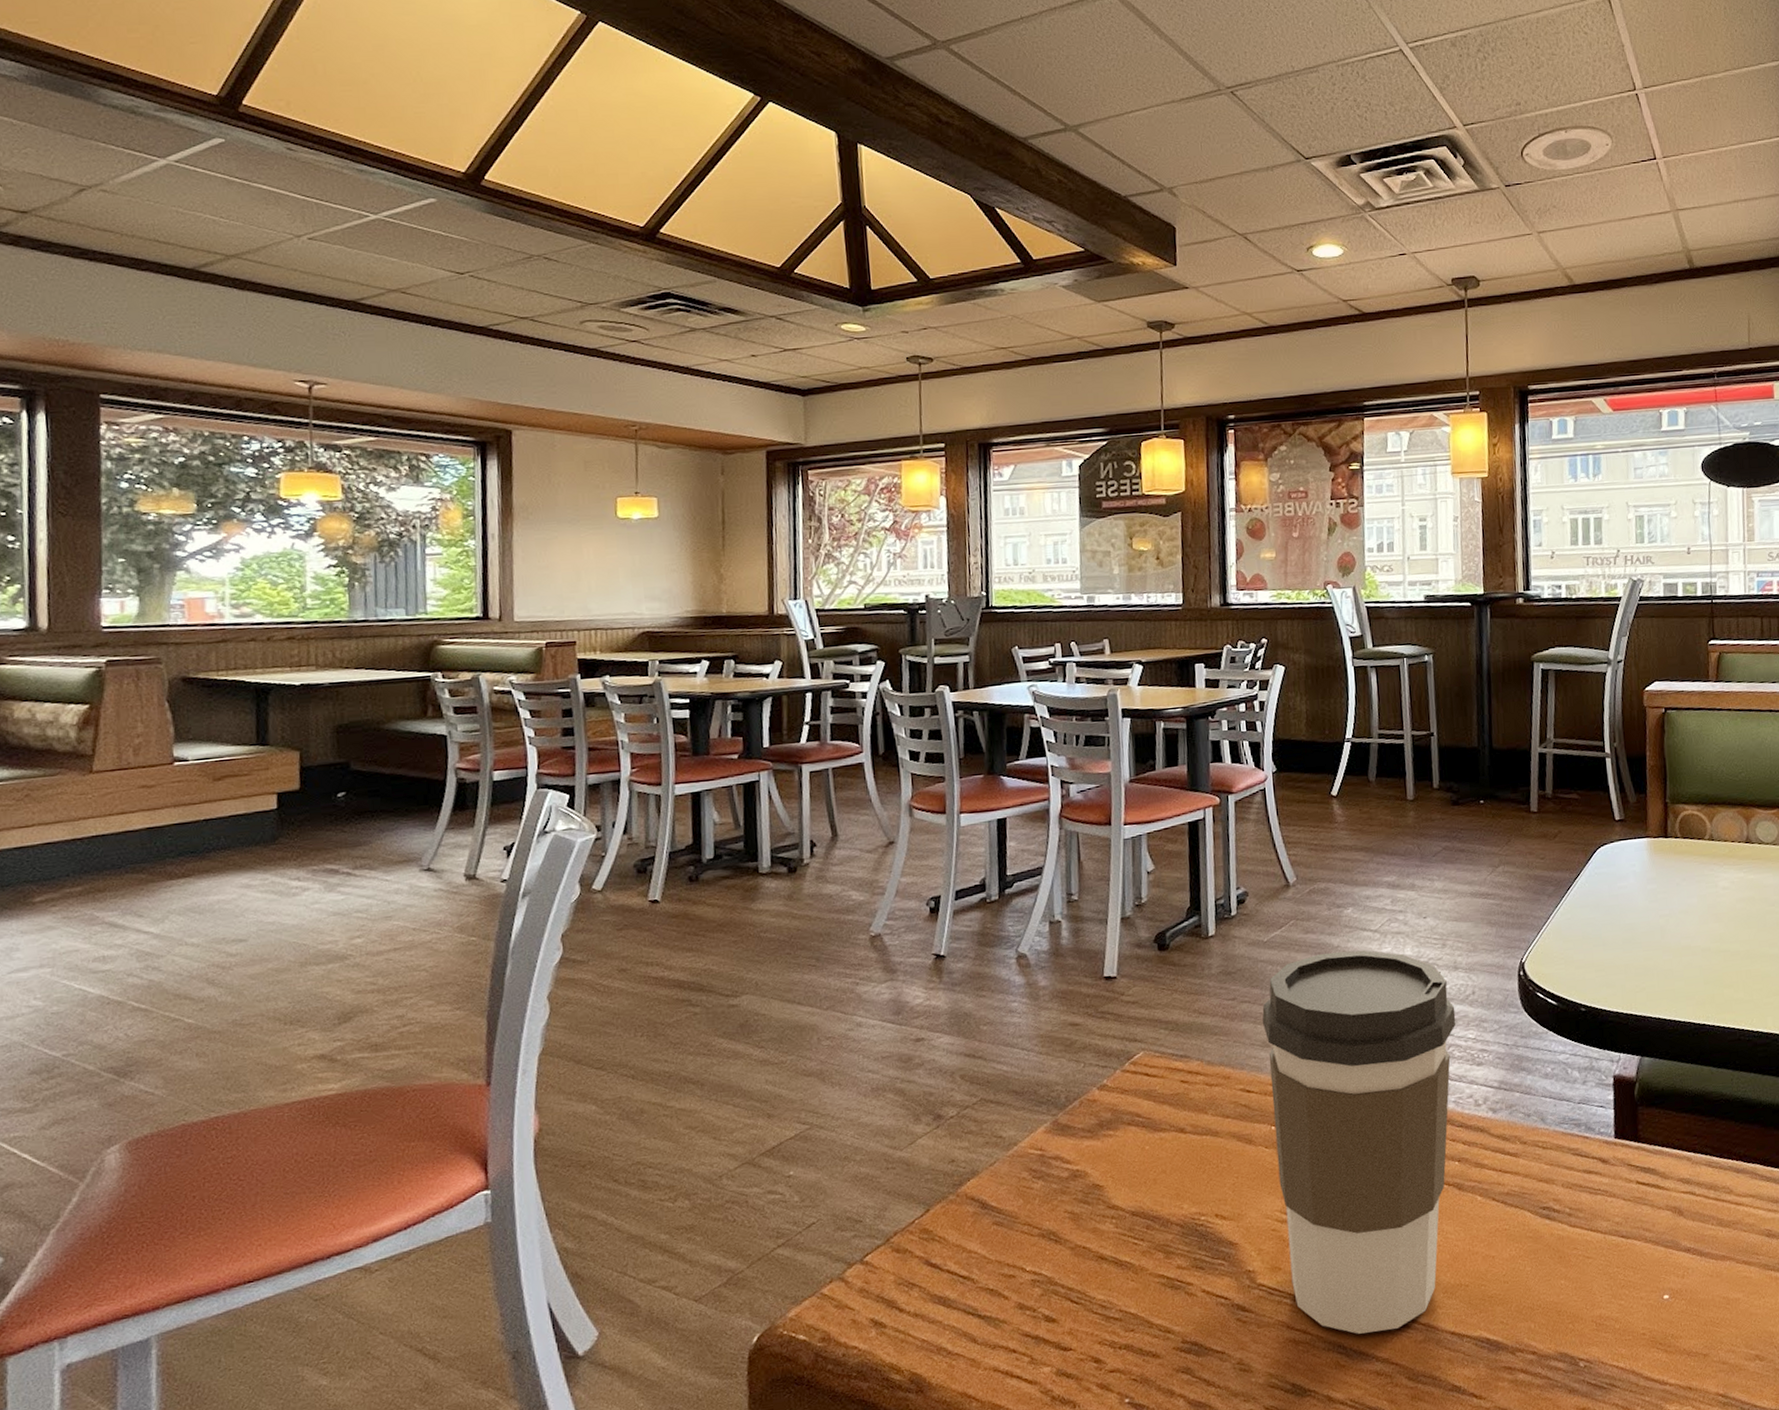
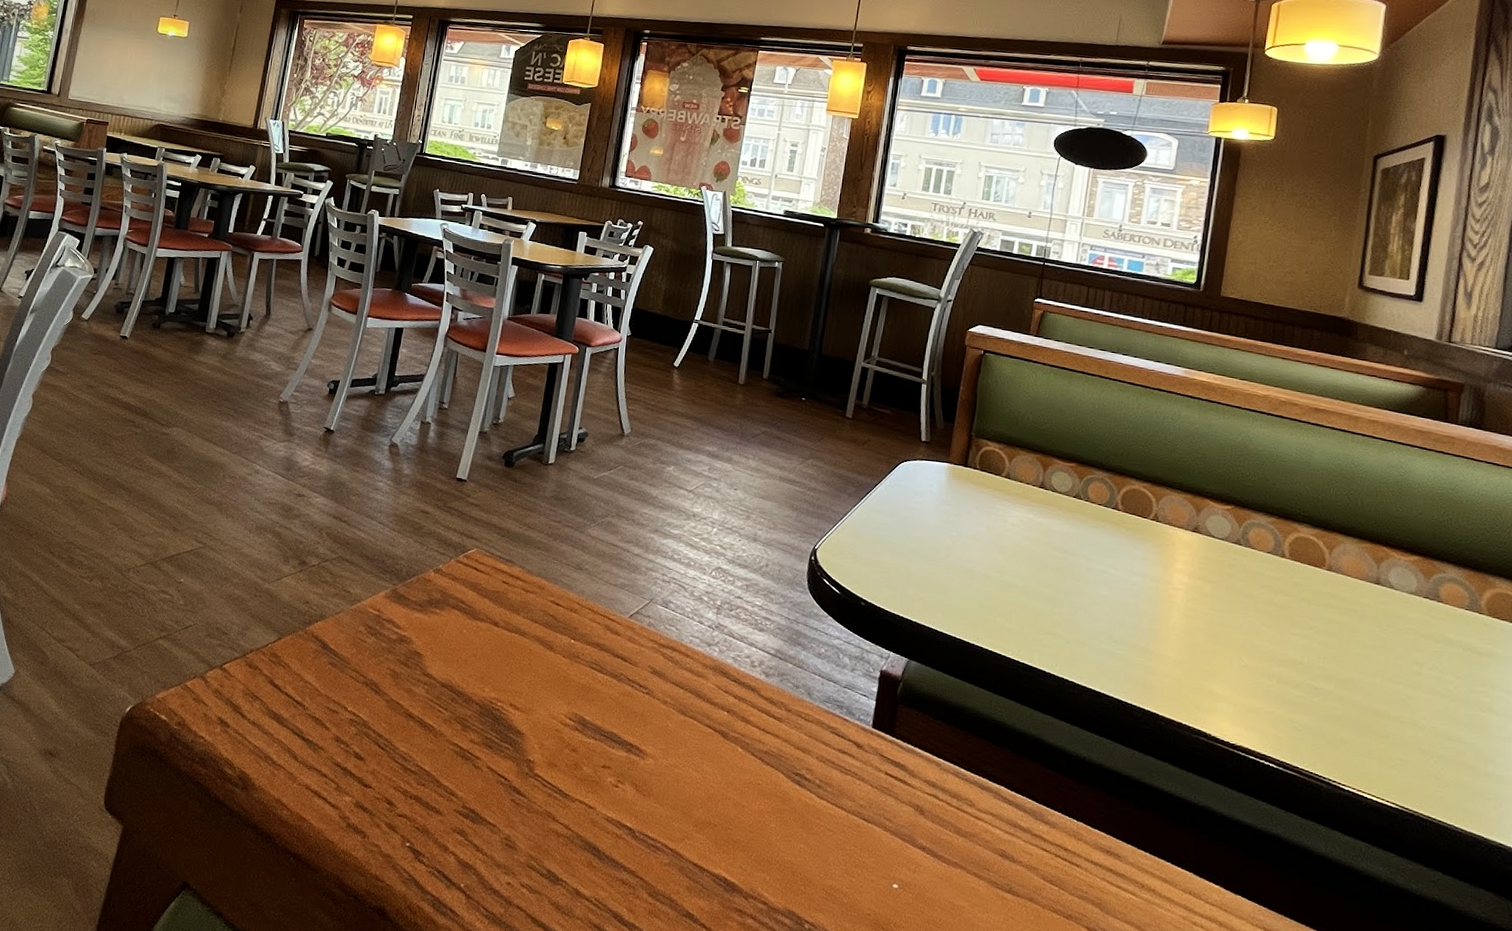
coffee cup: present [1262,950,1456,1334] -> none [563,500,748,847]

